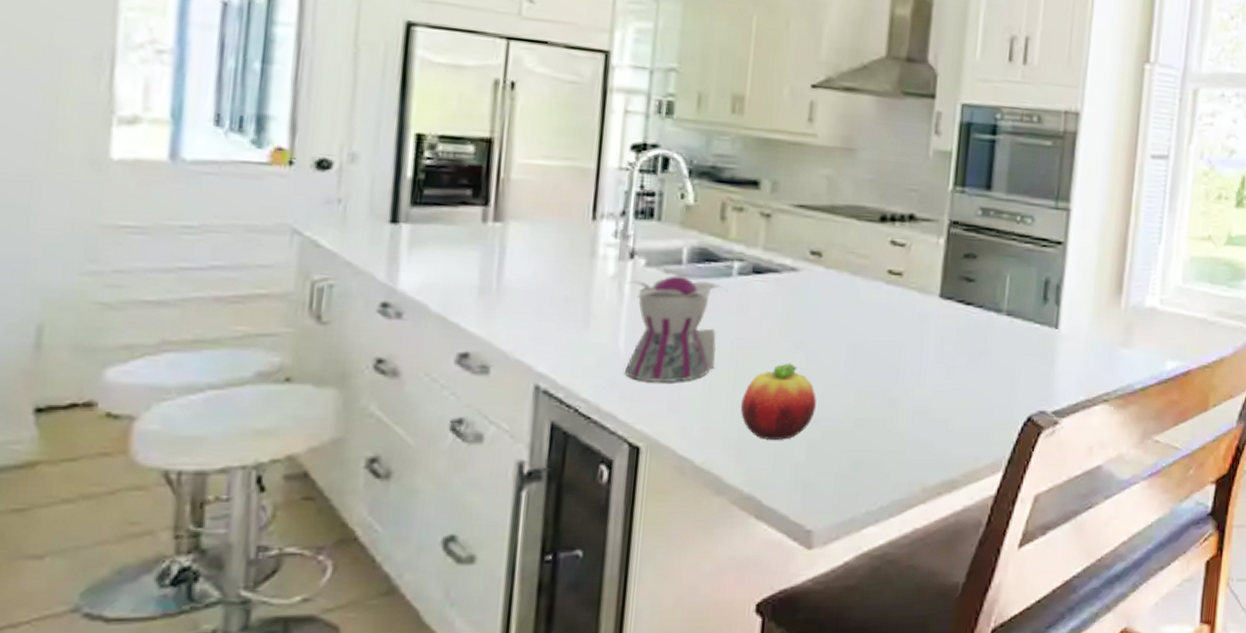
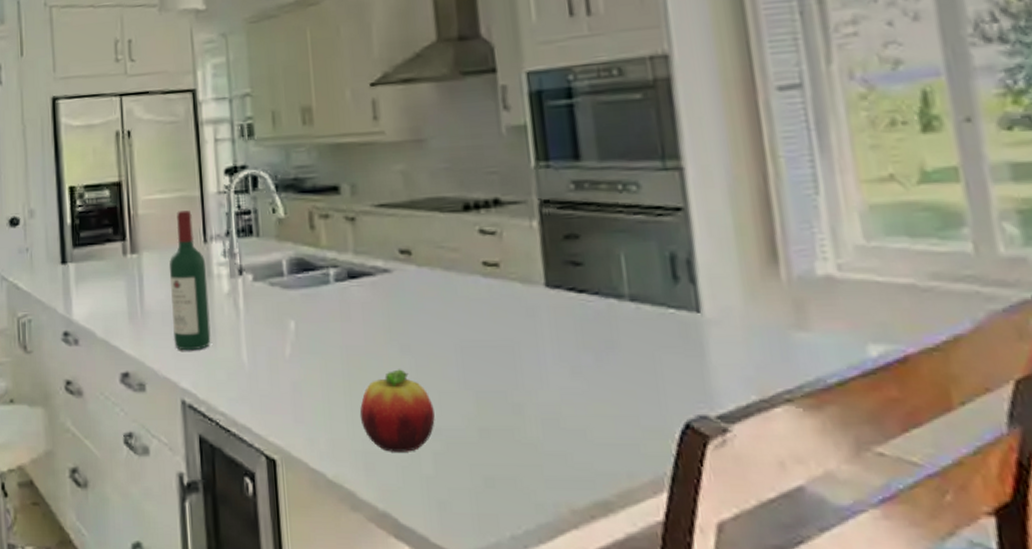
wine bottle: none [535,182,591,334] -> present [169,210,211,351]
teapot: present [625,275,727,382] -> none [241,287,329,393]

